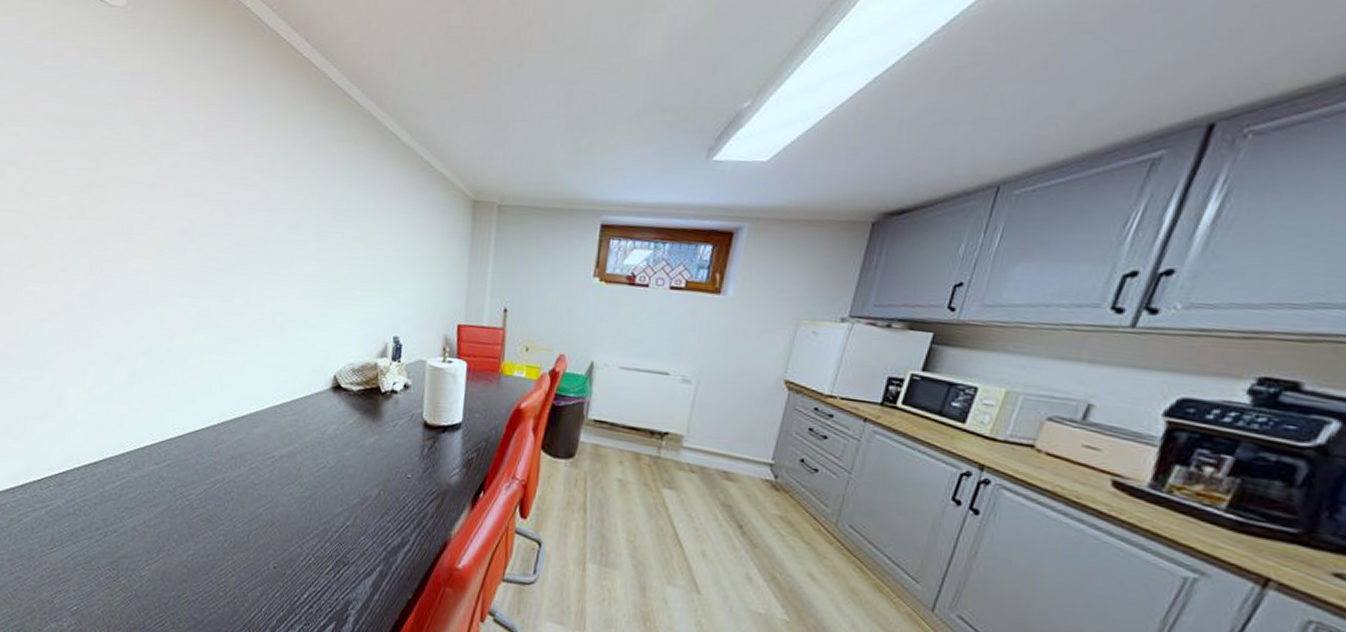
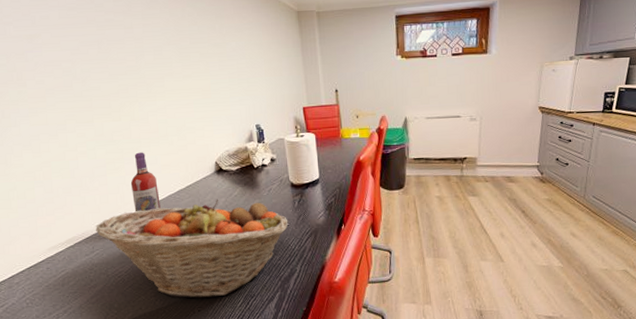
fruit basket: none [172,419,411,555] -> present [95,199,288,298]
wine bottle: none [224,345,259,423] -> present [130,152,161,212]

